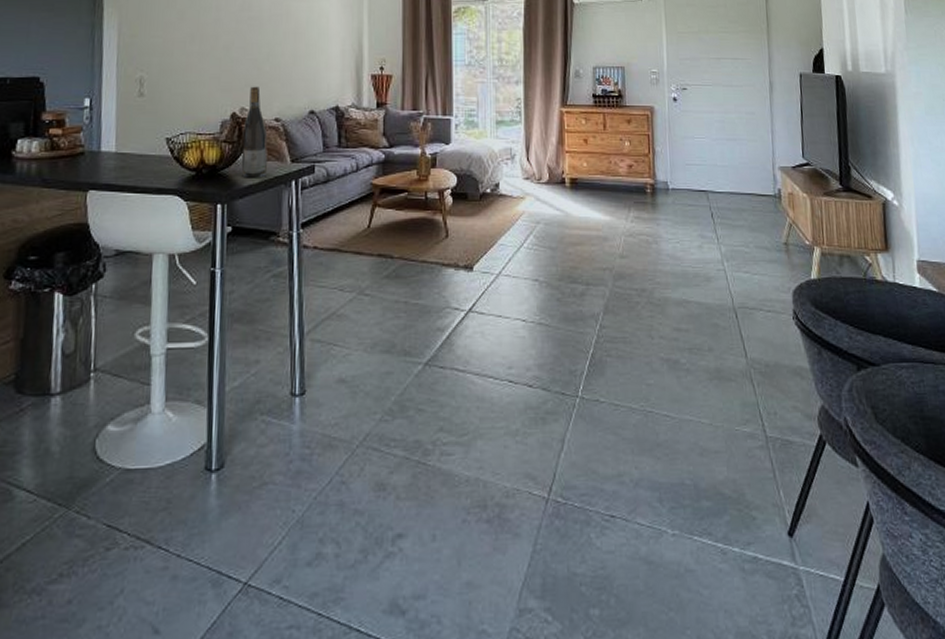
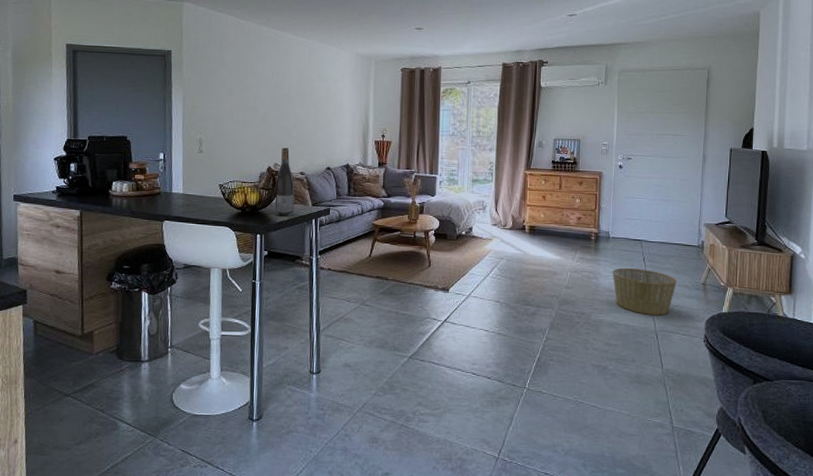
basket: none [675,227,754,288] -> present [612,267,677,316]

